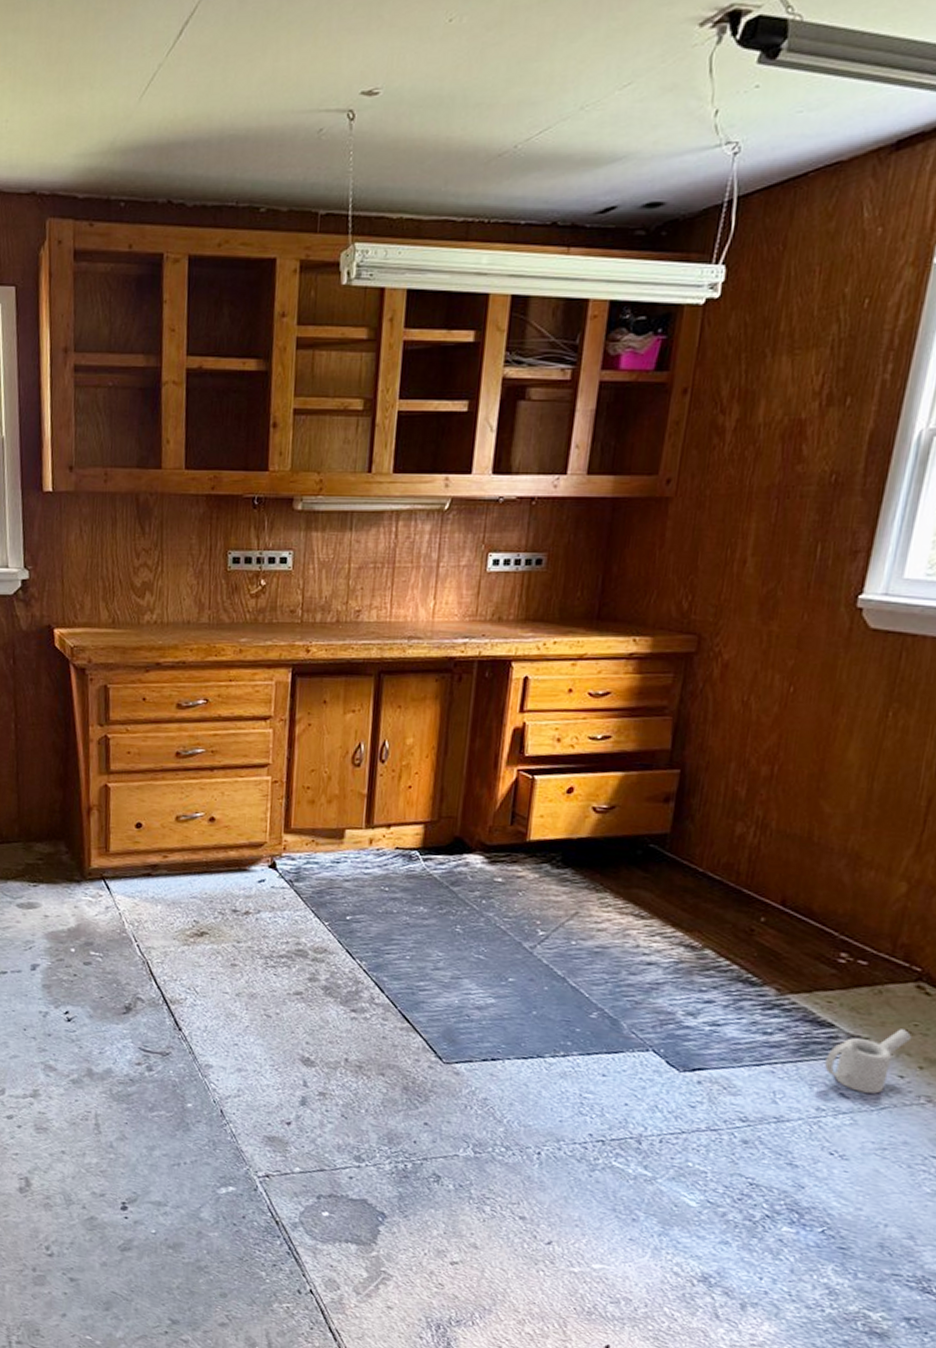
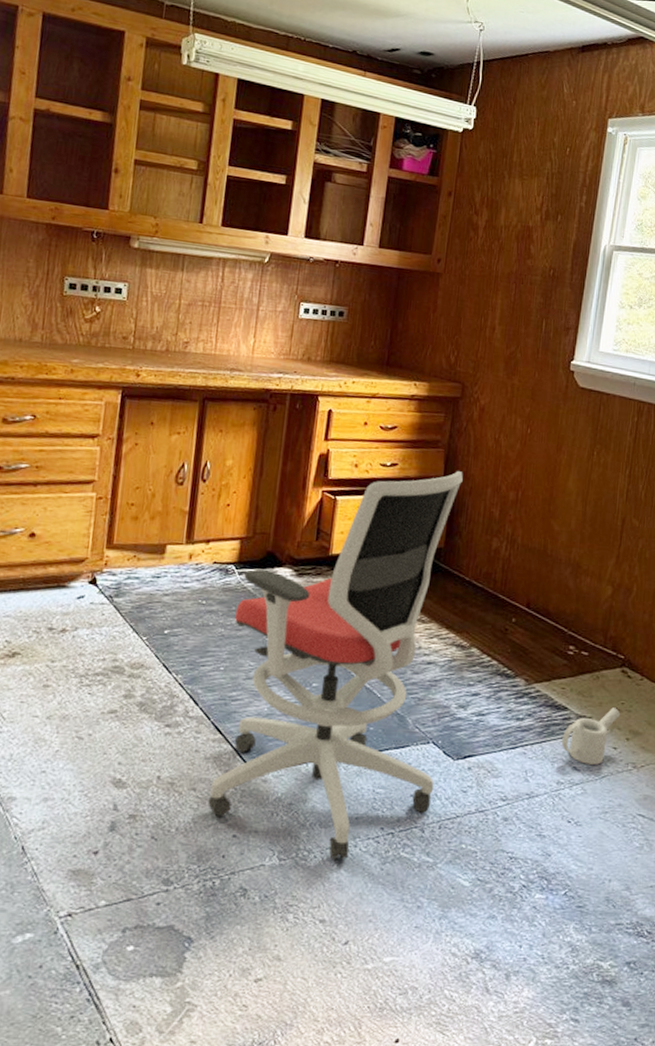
office chair: none [397,743,698,1161] -> present [208,471,463,859]

